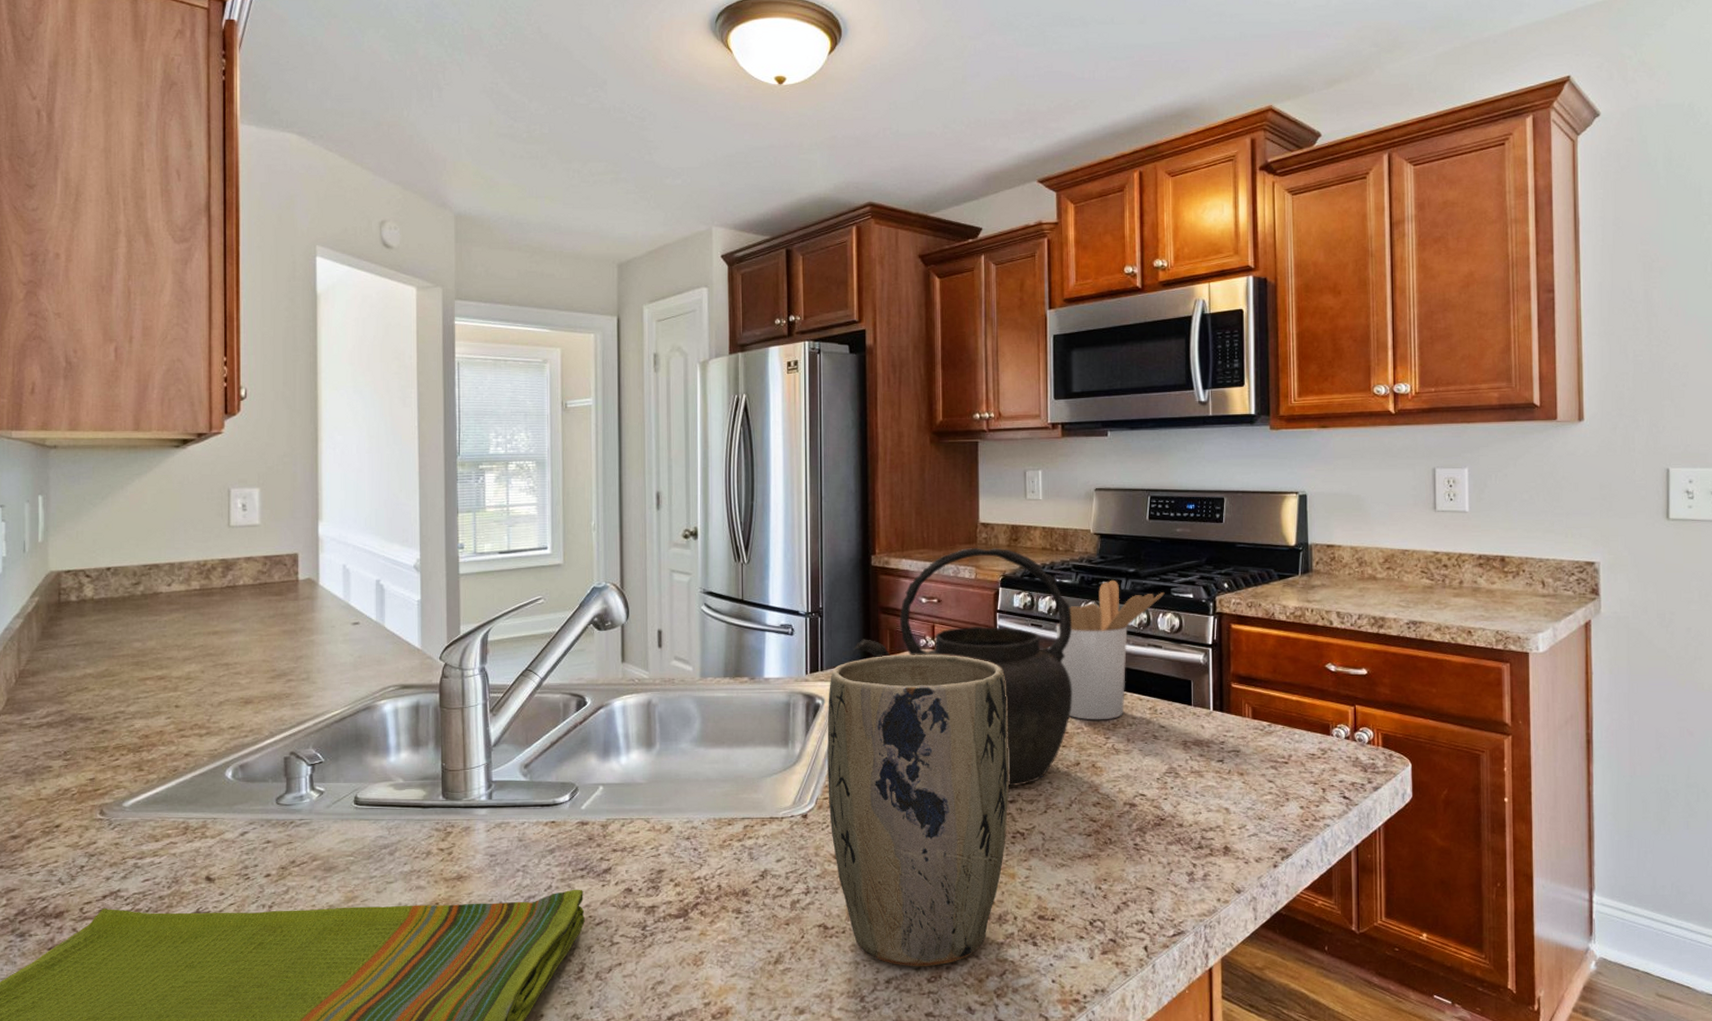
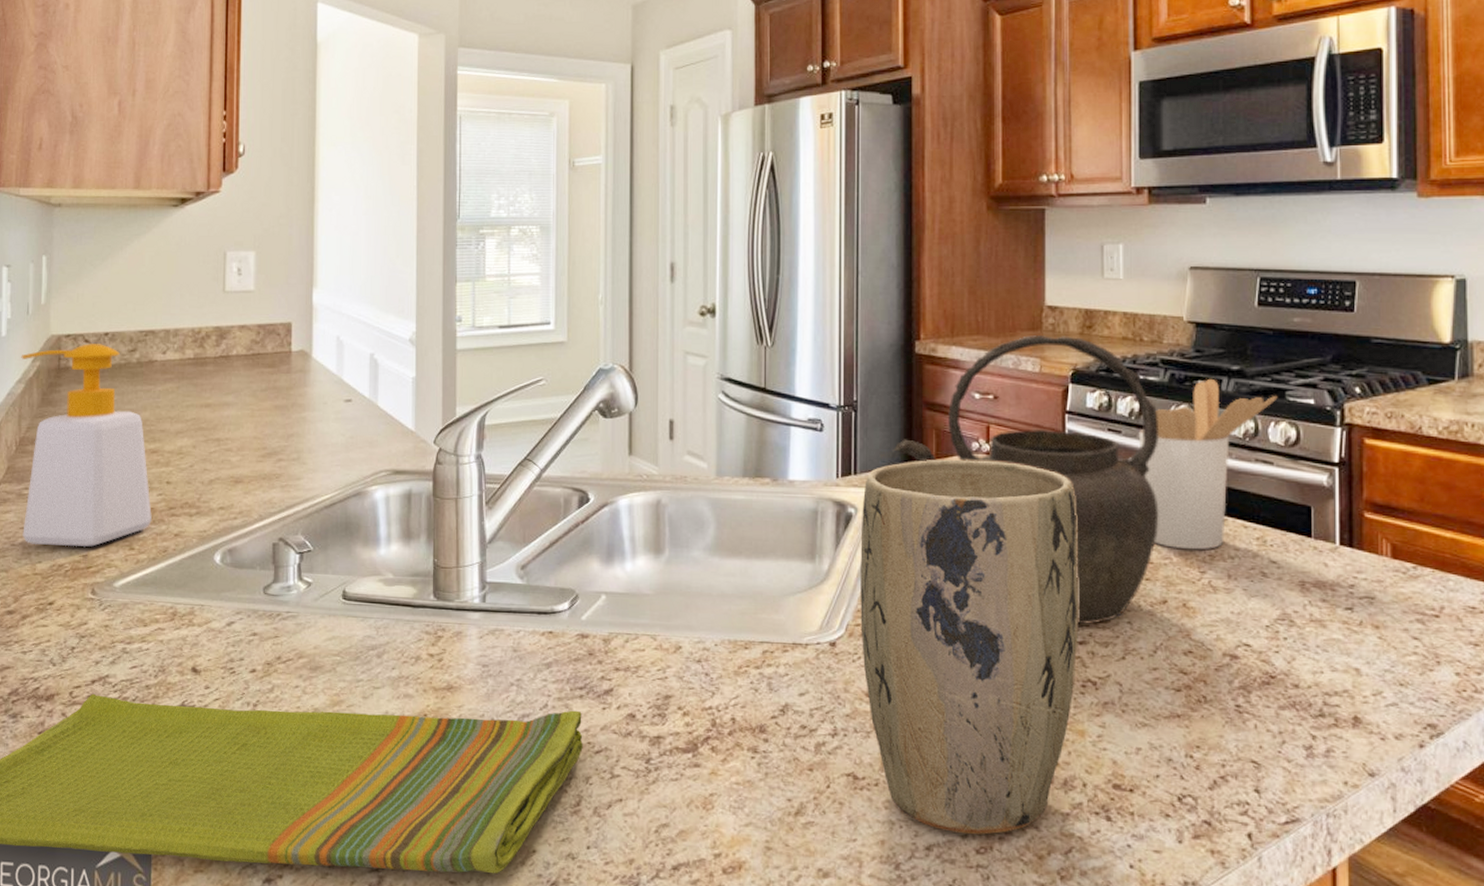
soap bottle: none [18,578,161,772] -> present [21,344,152,548]

